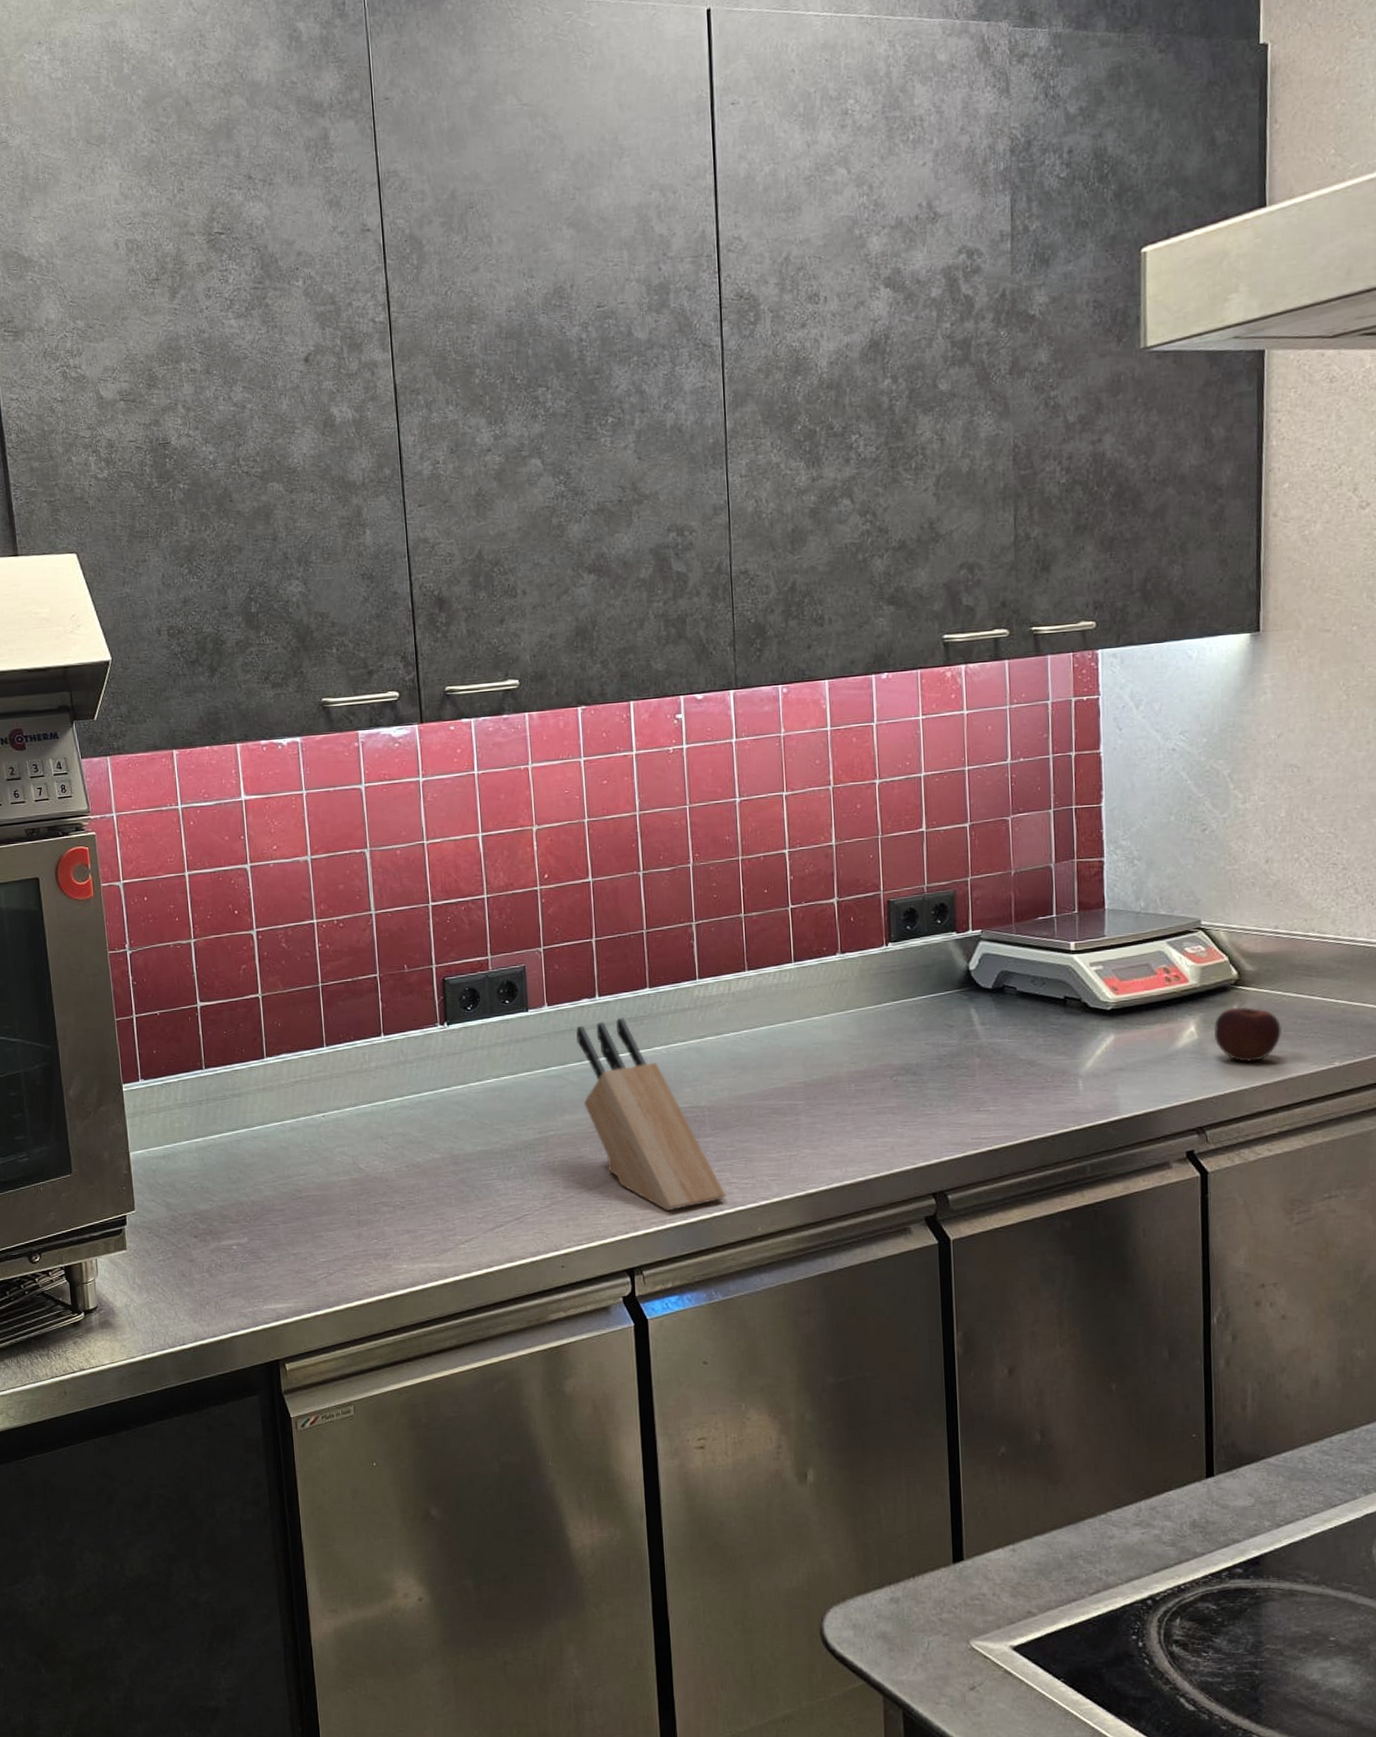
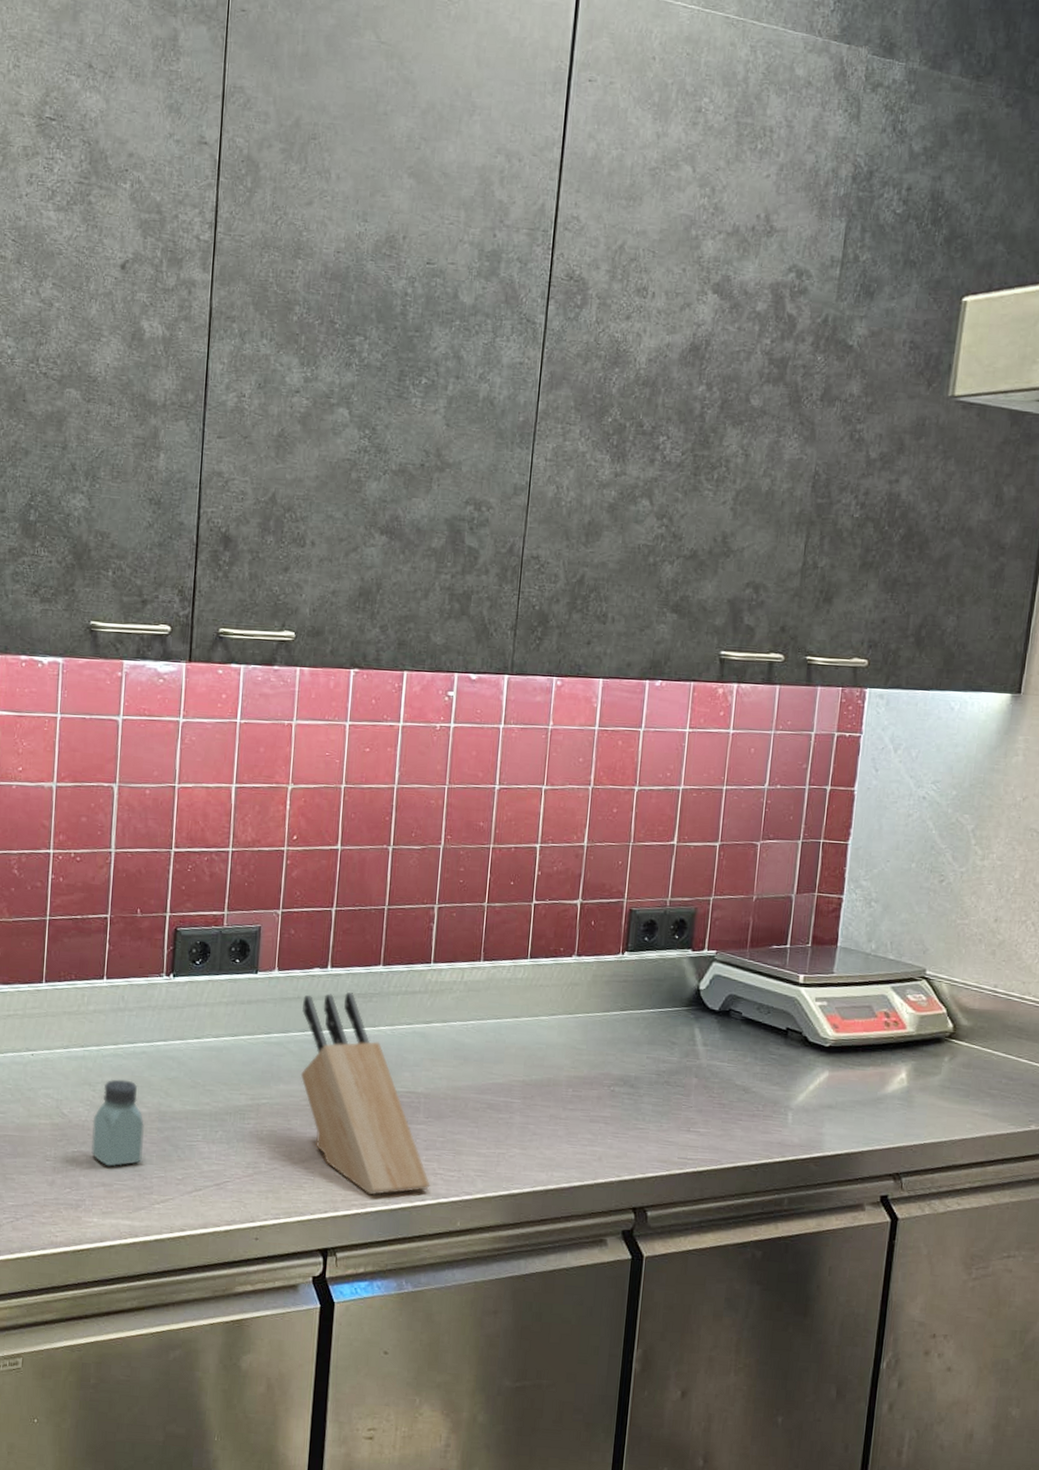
saltshaker: none [389,1129,441,1214] -> present [91,1079,144,1167]
apple: present [1213,1006,1283,1063] -> none [923,1059,987,1116]

